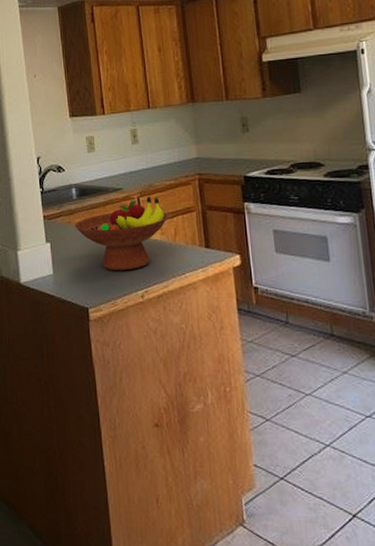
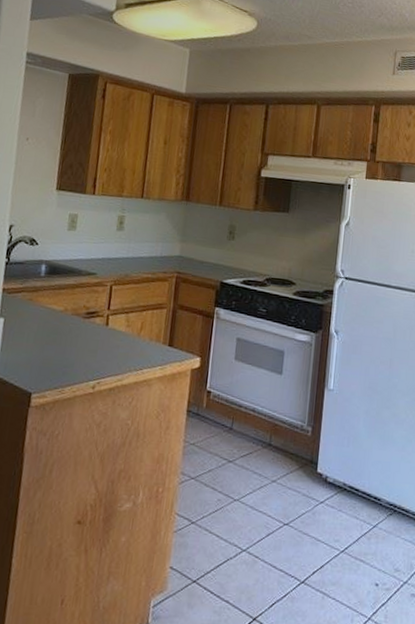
fruit bowl: present [74,197,168,271] -> none [35,286,139,359]

